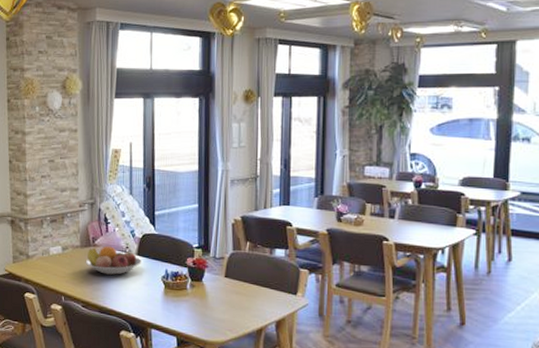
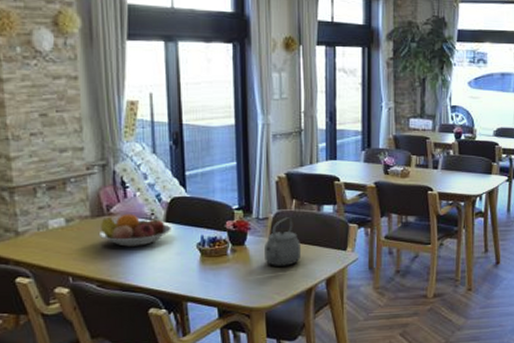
tea kettle: none [219,258,254,305] -> present [265,217,302,266]

